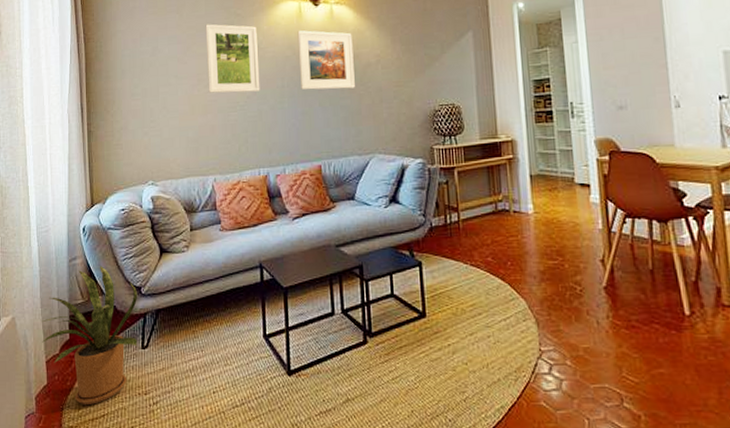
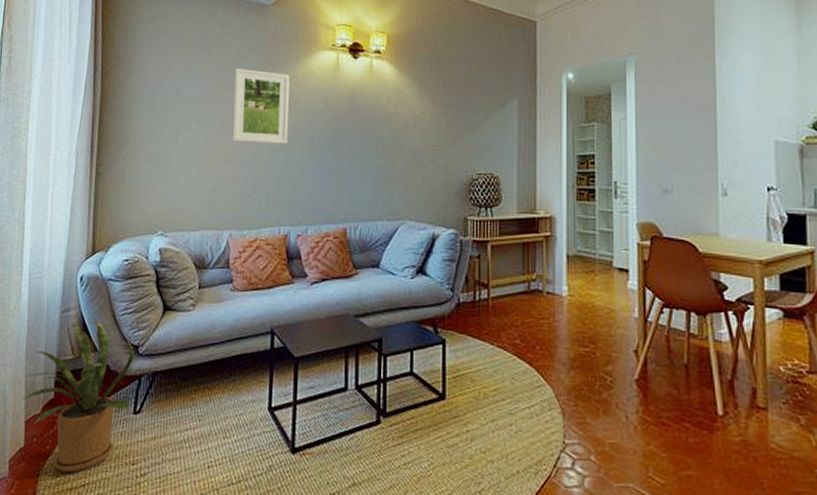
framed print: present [297,30,355,90] -> none [332,83,391,149]

